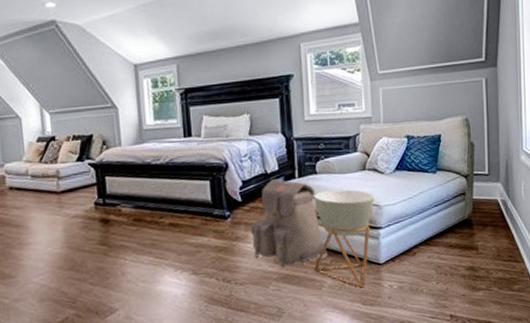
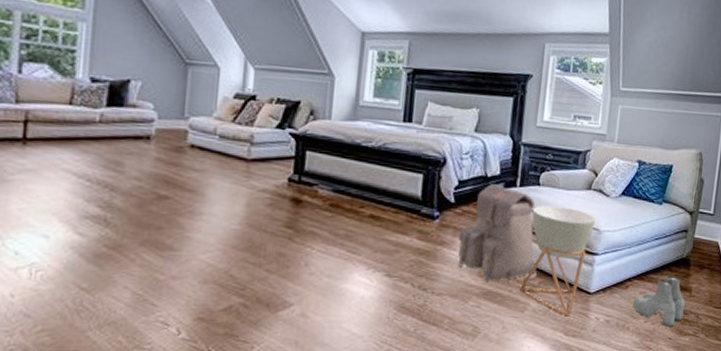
boots: none [422,237,474,285] -> present [632,276,686,327]

